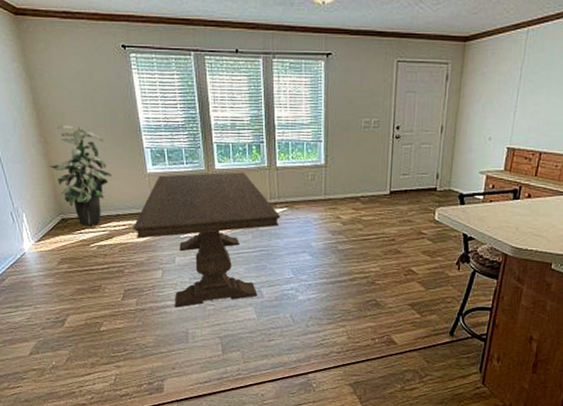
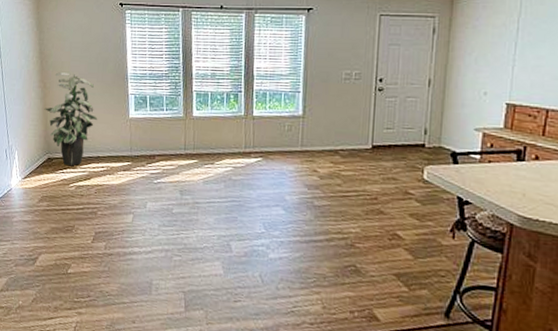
dining table: present [133,172,281,308] -> none [110,119,255,256]

